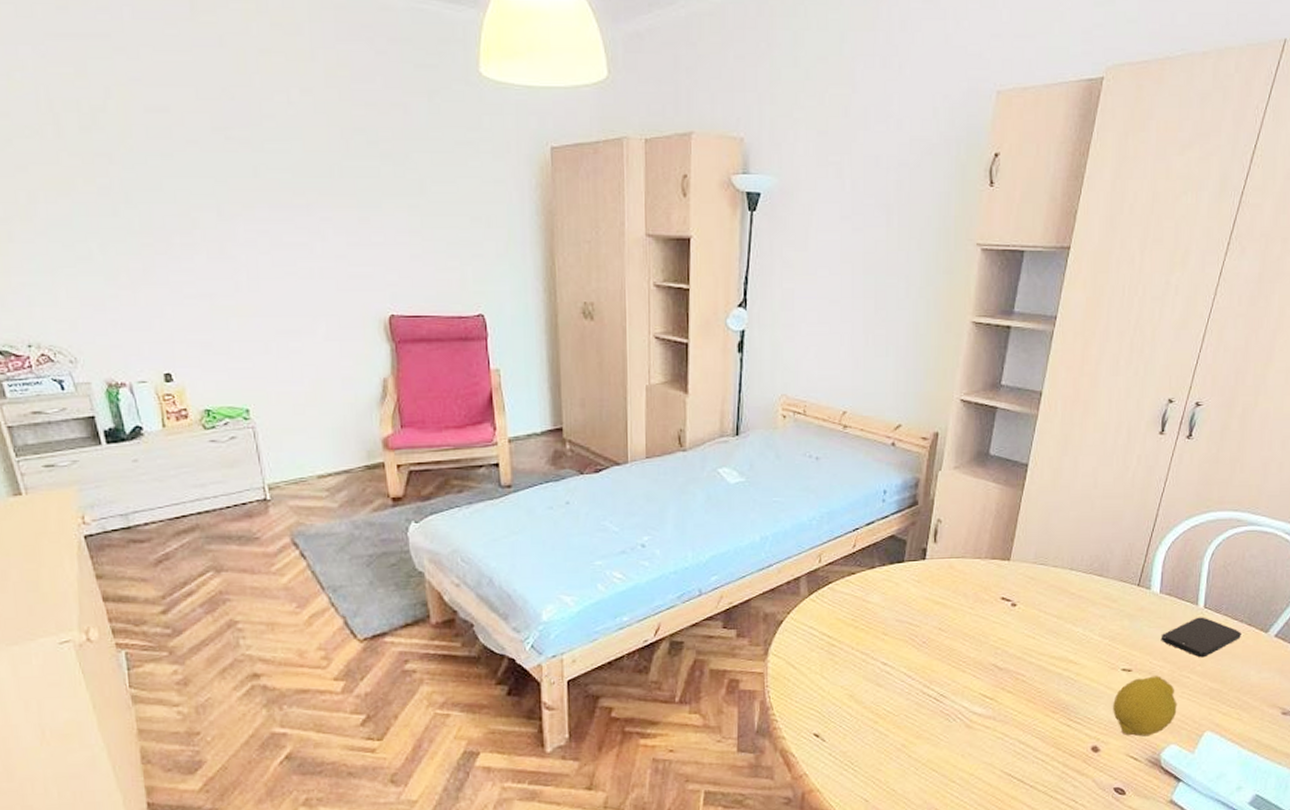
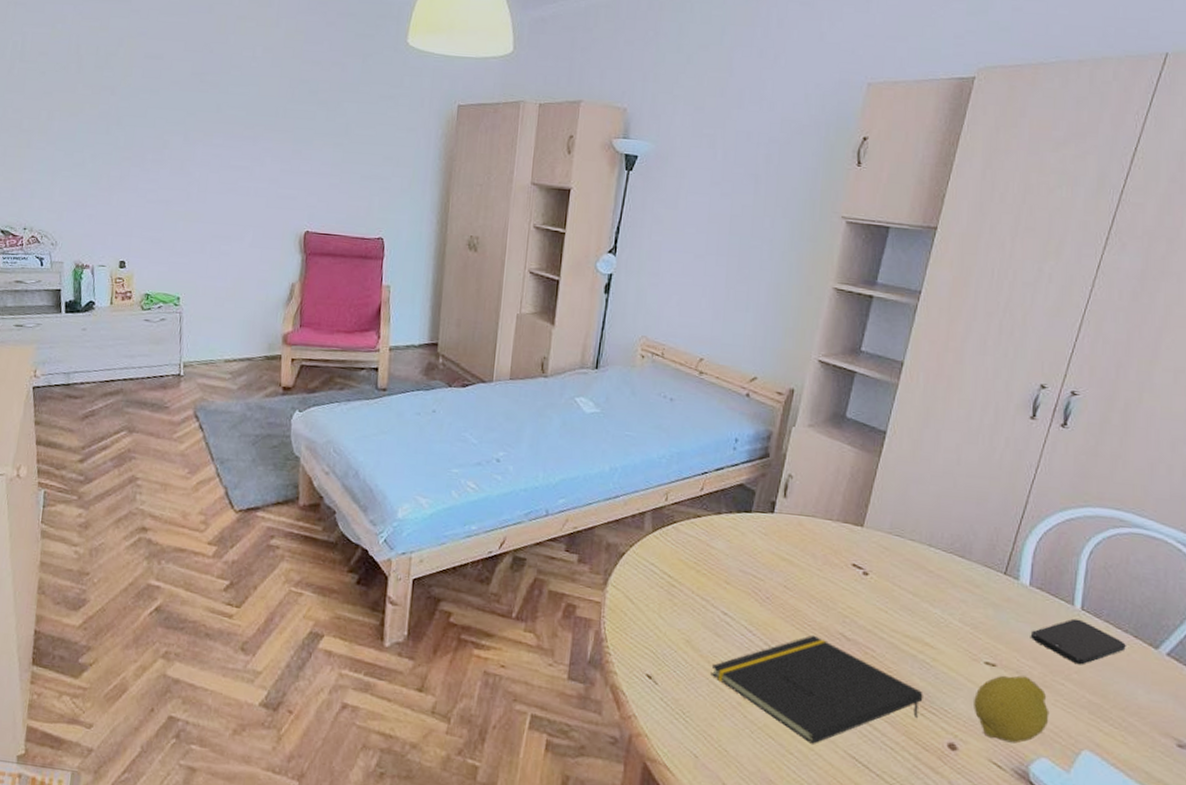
notepad: none [875,670,1069,771] -> present [711,635,923,746]

